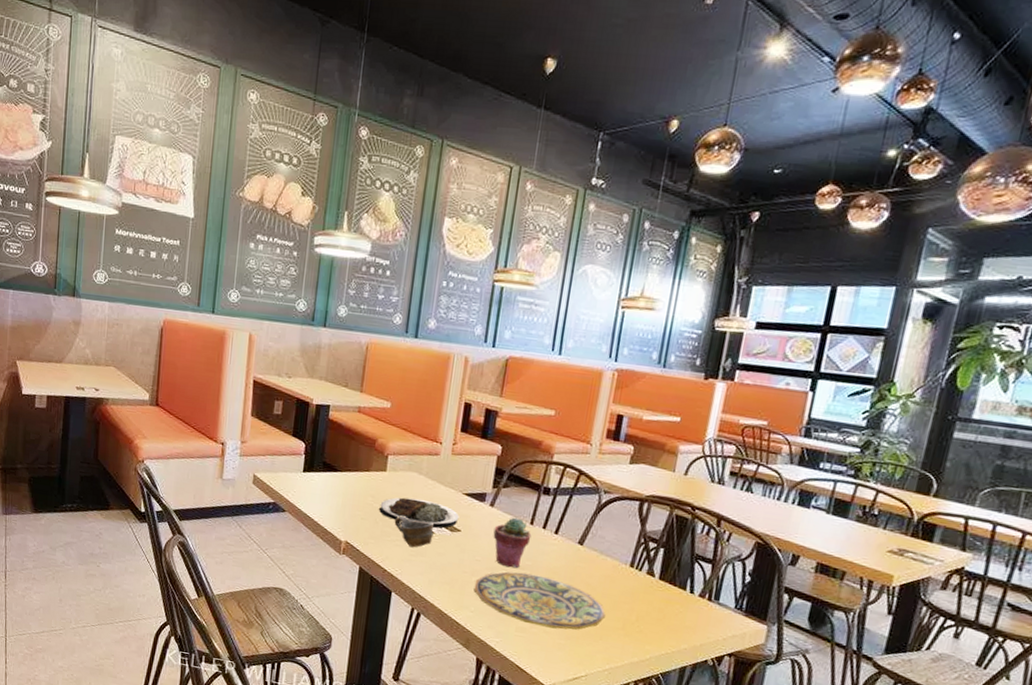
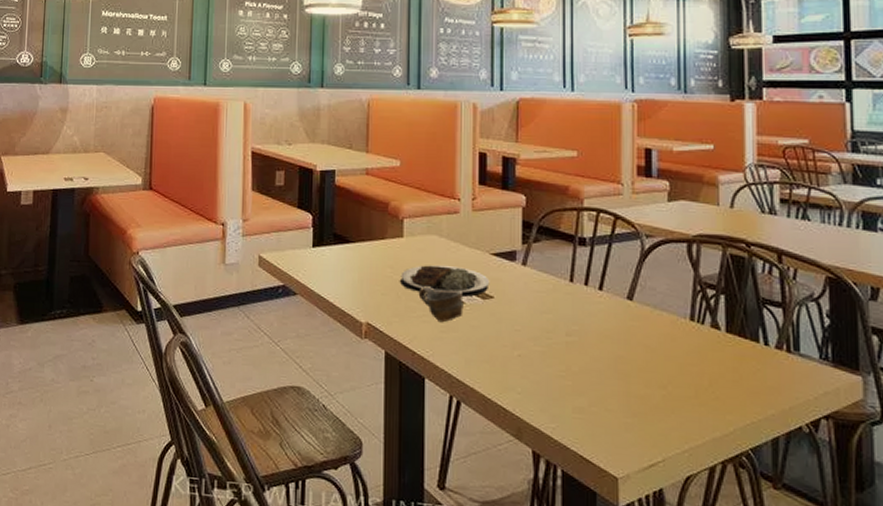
plate: present [474,571,605,630] -> none [518,339,673,405]
potted succulent: present [493,517,532,568] -> none [530,275,573,336]

